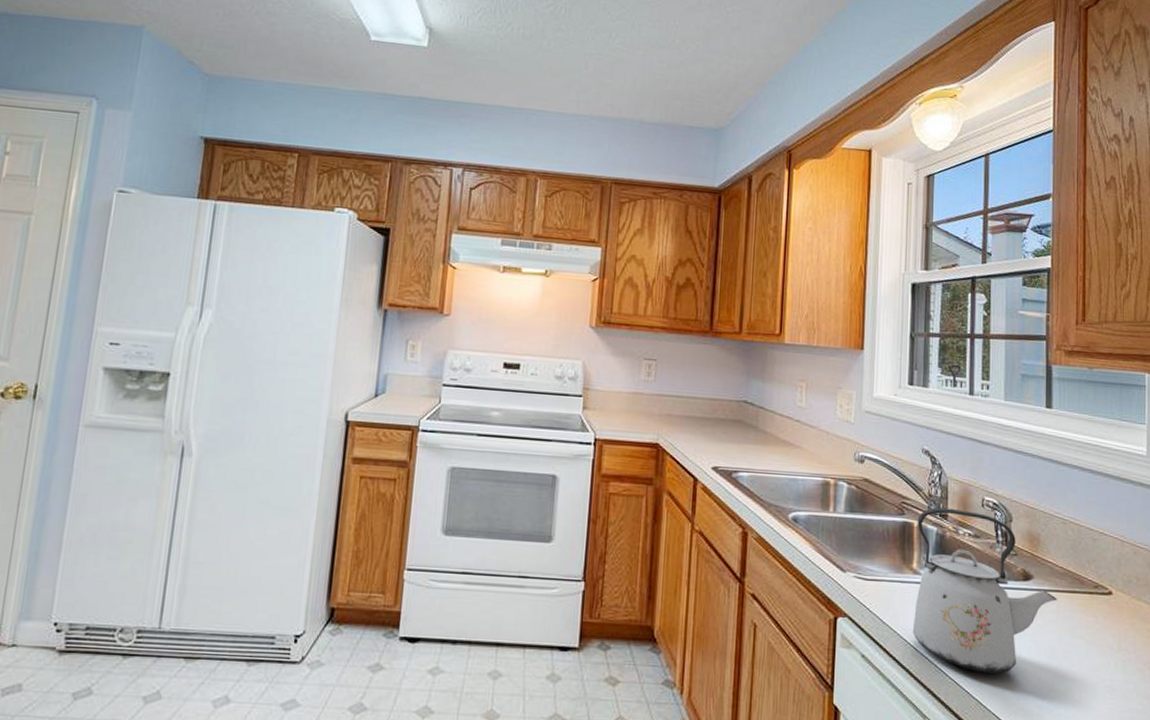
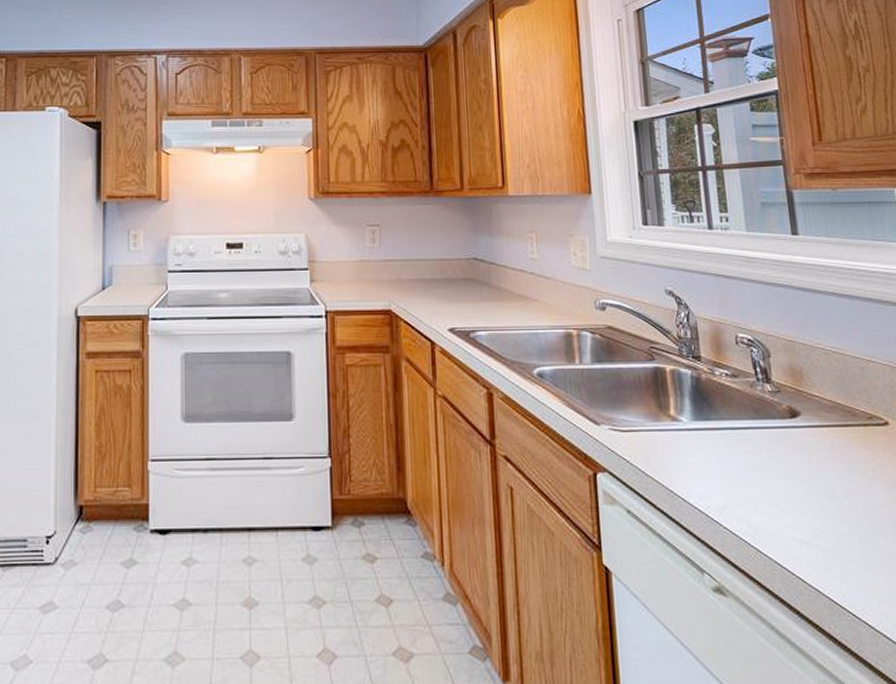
kettle: present [912,507,1058,674] -> none [669,349,831,519]

